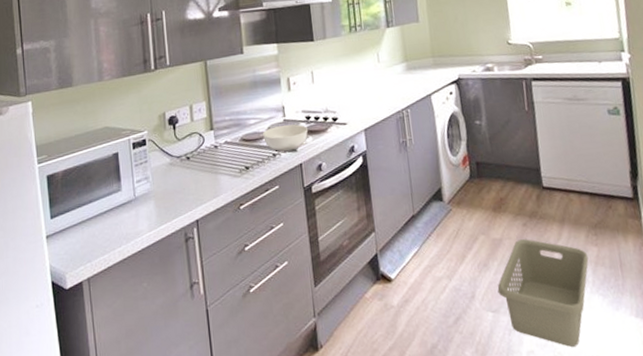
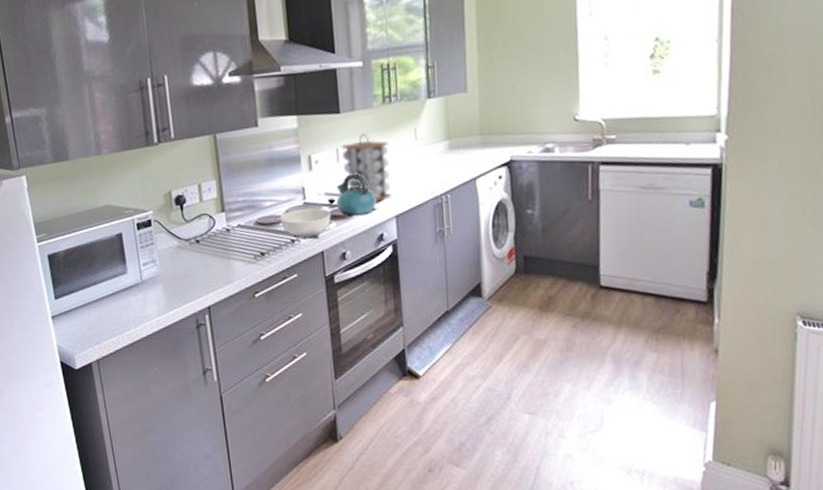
kettle: none [312,92,347,131] -> present [336,173,377,216]
spice rack: none [315,58,360,118] -> present [341,133,391,202]
laundry basket: present [497,239,589,347] -> none [537,341,645,453]

